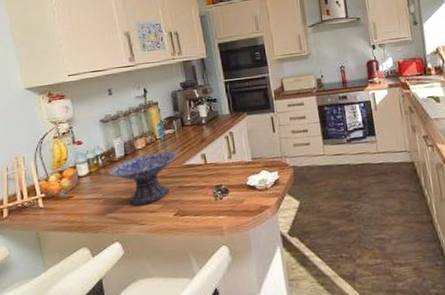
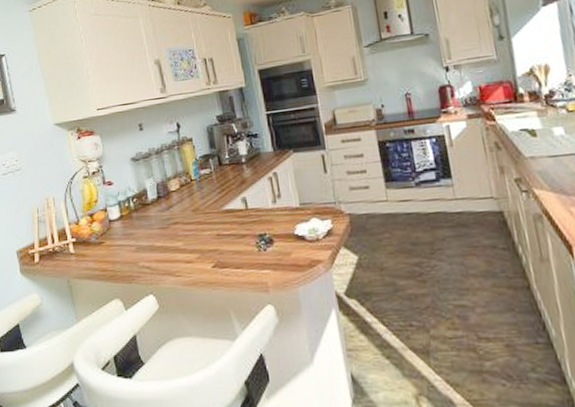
decorative bowl: present [108,151,177,206] -> none [141,193,215,255]

